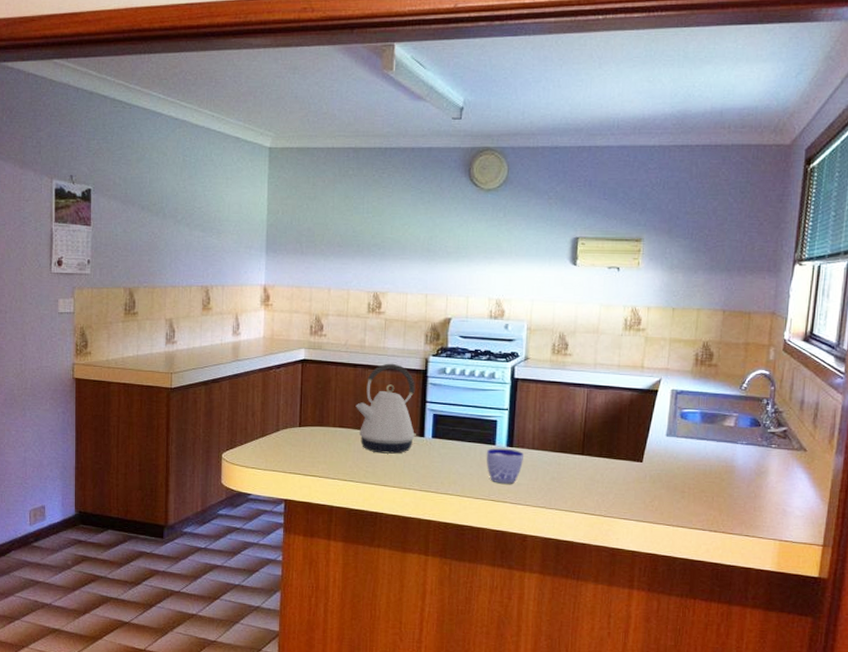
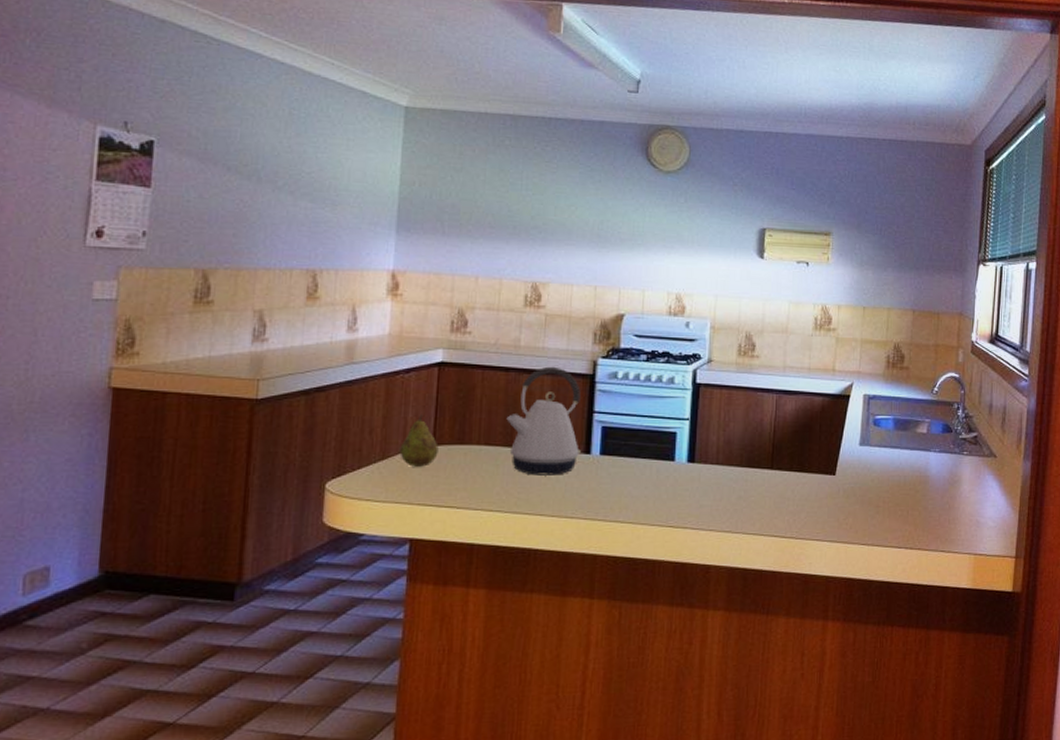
fruit: none [275,401,304,443] -> present [400,414,439,467]
cup: present [486,448,525,484] -> none [663,464,708,506]

